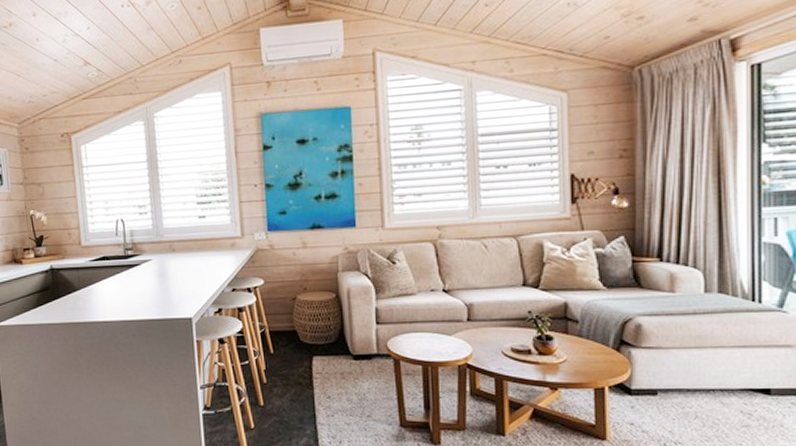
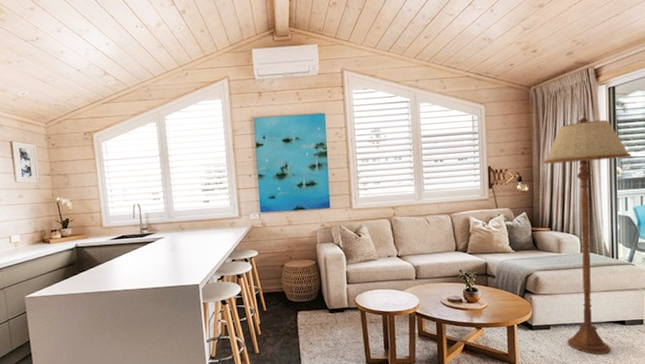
floor lamp: none [651,107,785,433] -> present [543,117,632,355]

